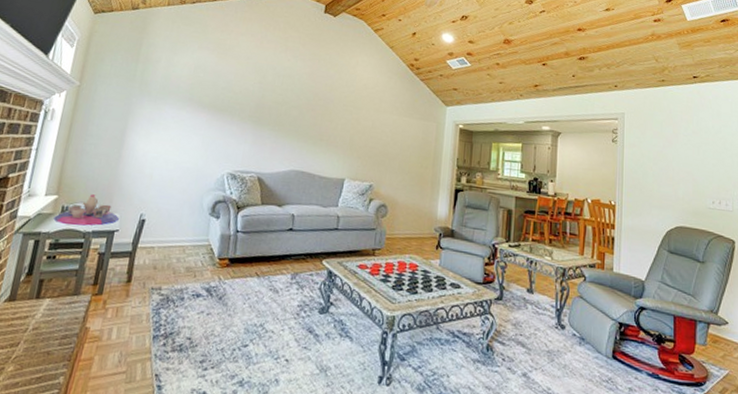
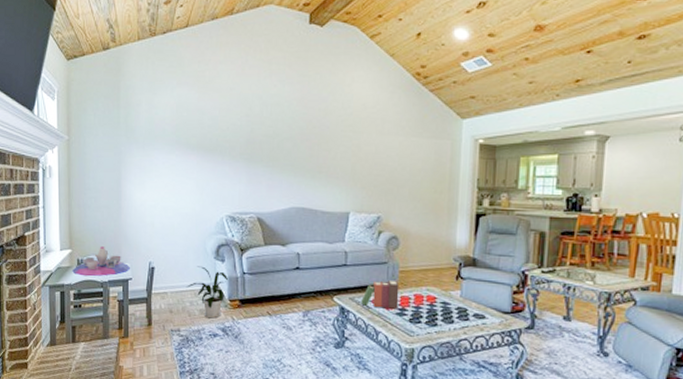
house plant: none [175,221,220,278] -> present [186,266,228,319]
books: none [348,246,385,276] -> present [361,281,400,309]

